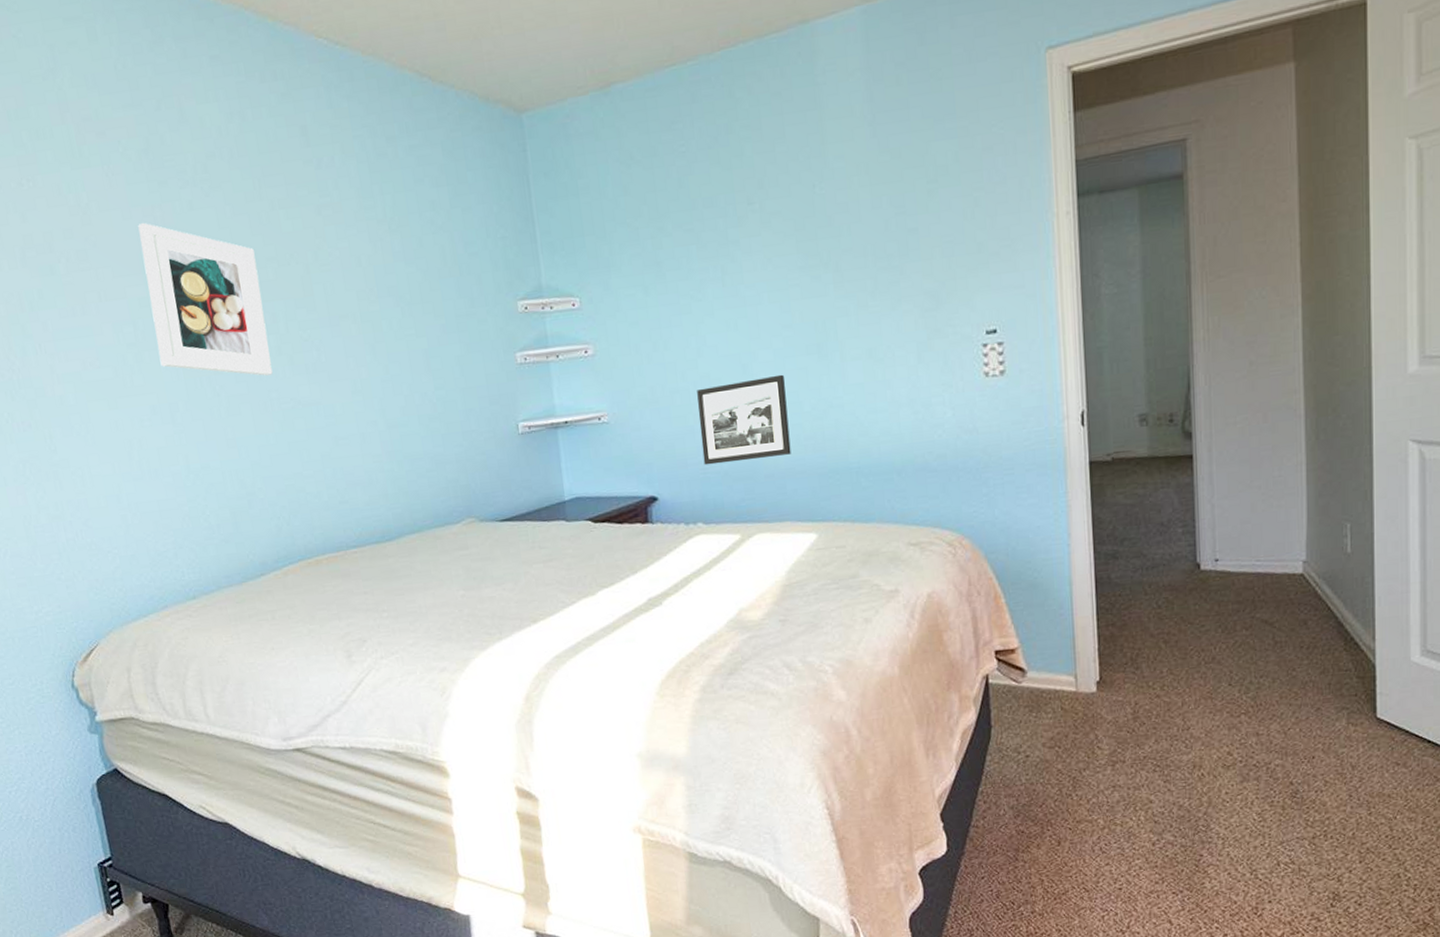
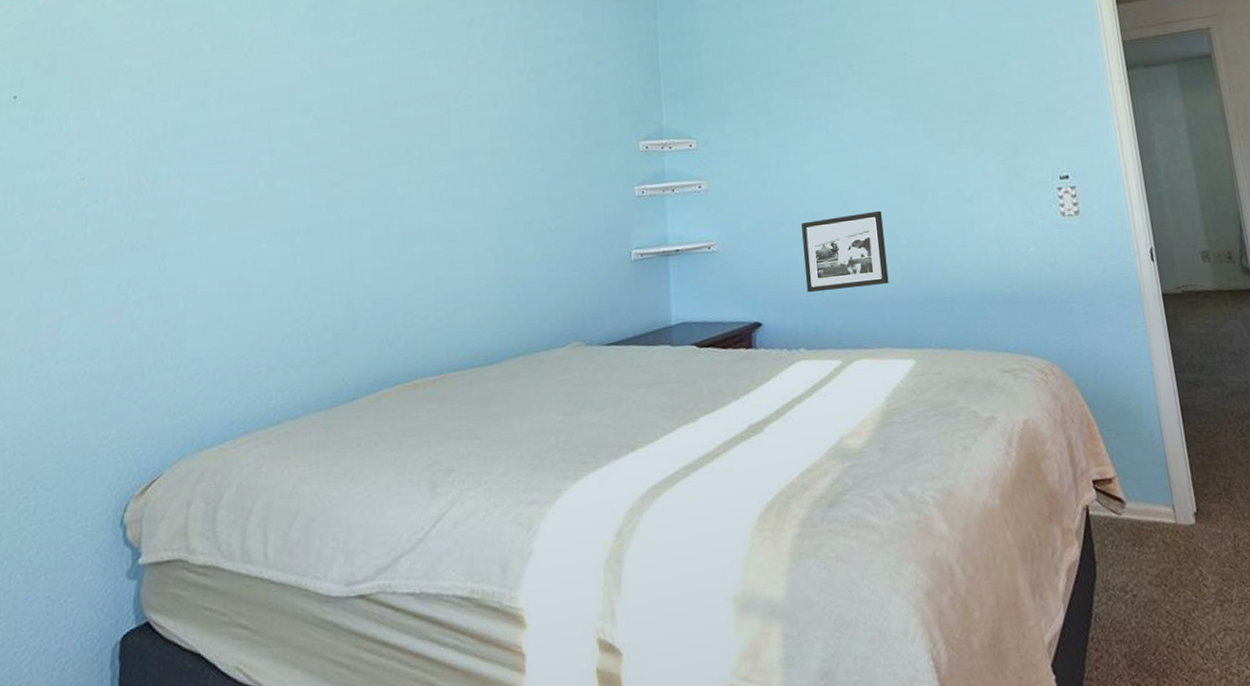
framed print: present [138,223,273,376] -> none [290,66,400,203]

